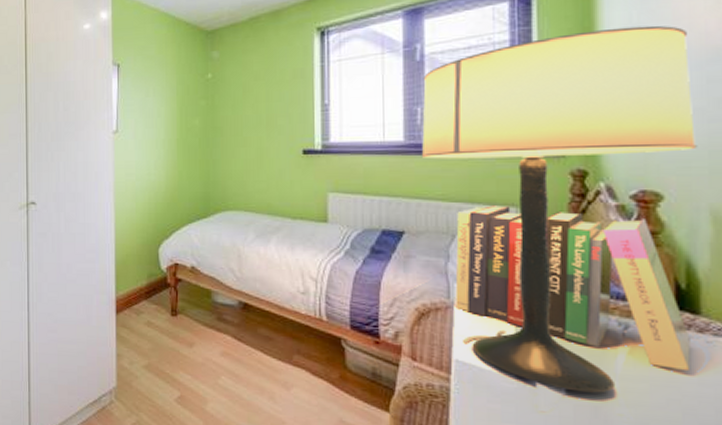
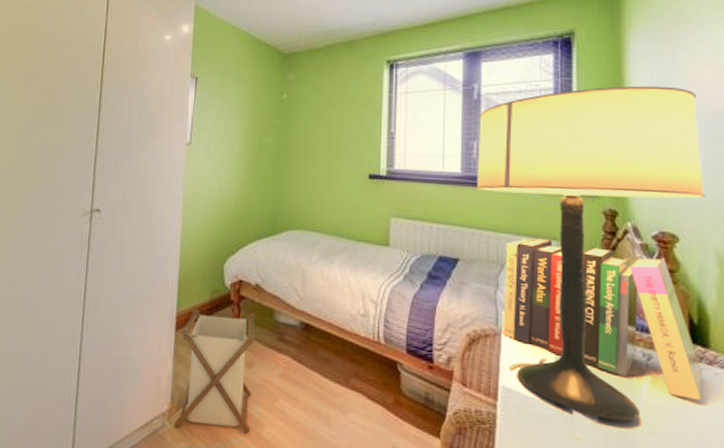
laundry basket: none [121,292,194,410] -> present [174,308,255,434]

